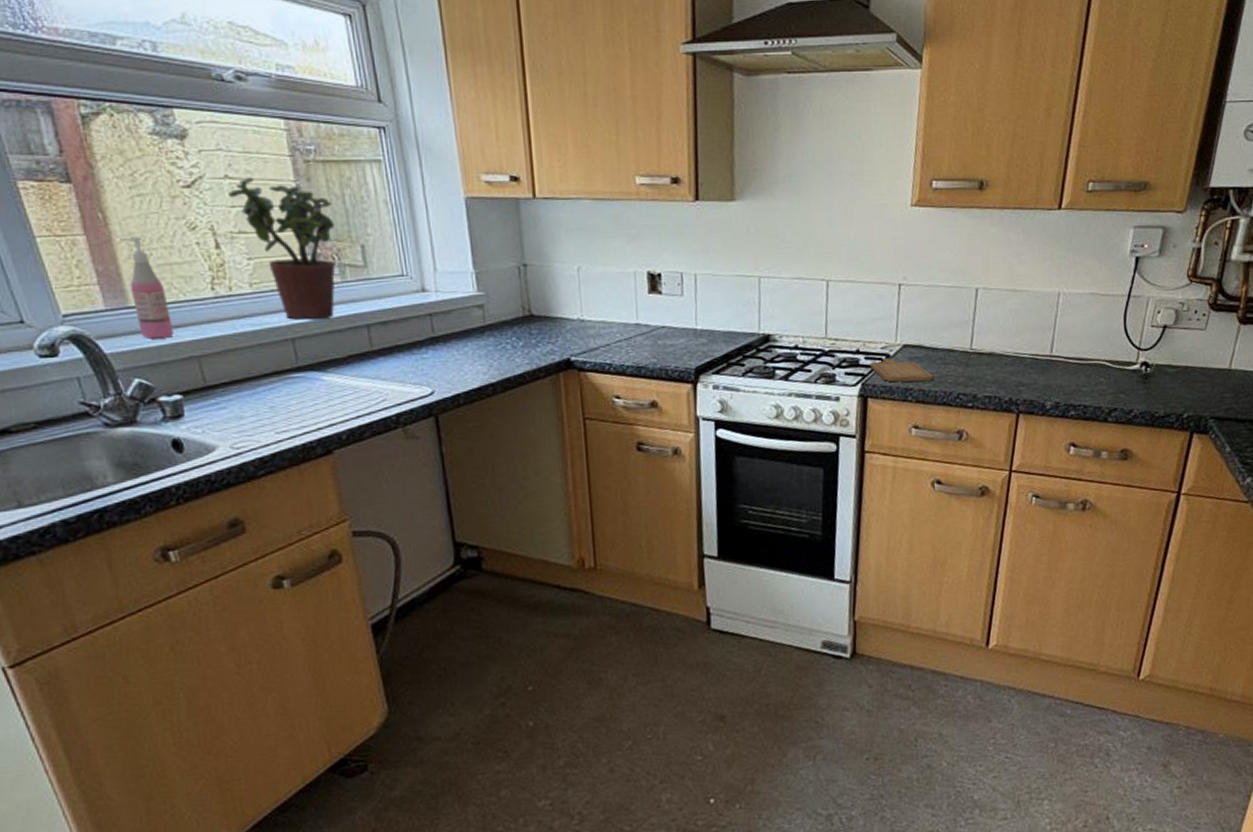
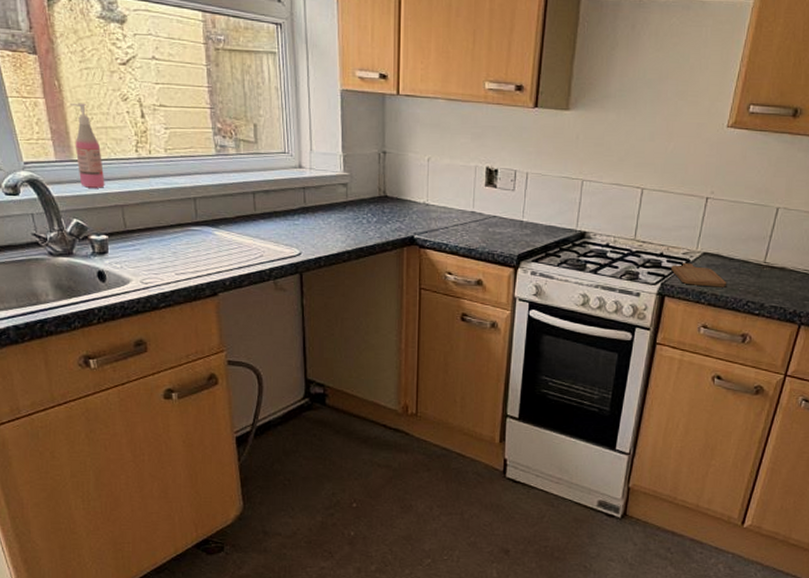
potted plant: present [228,177,336,321] -> none [154,59,235,184]

